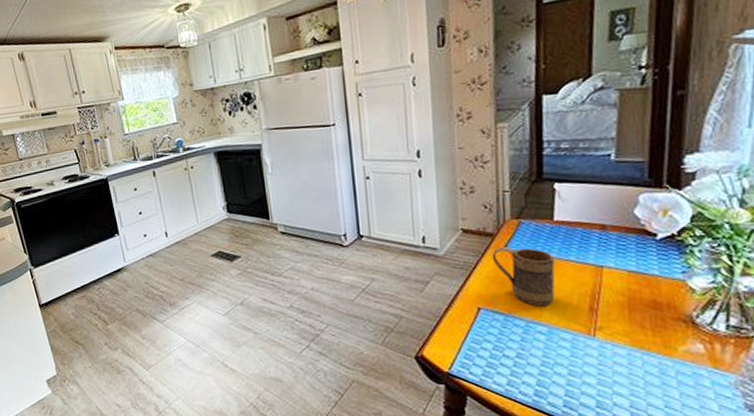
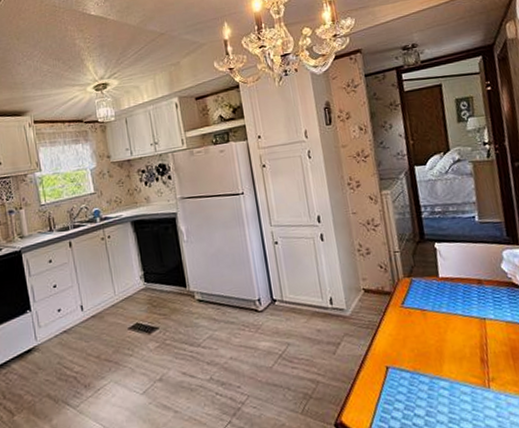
mug: present [492,247,555,306] -> none [392,304,451,361]

